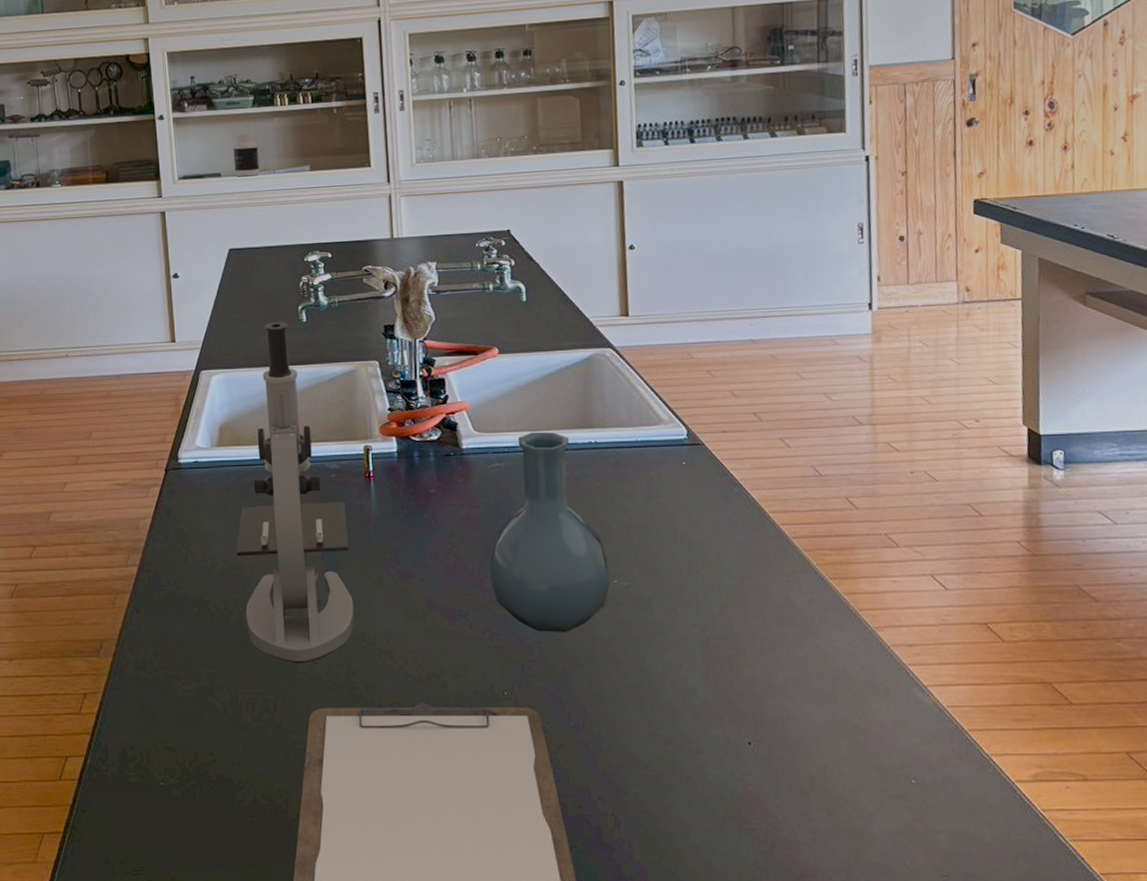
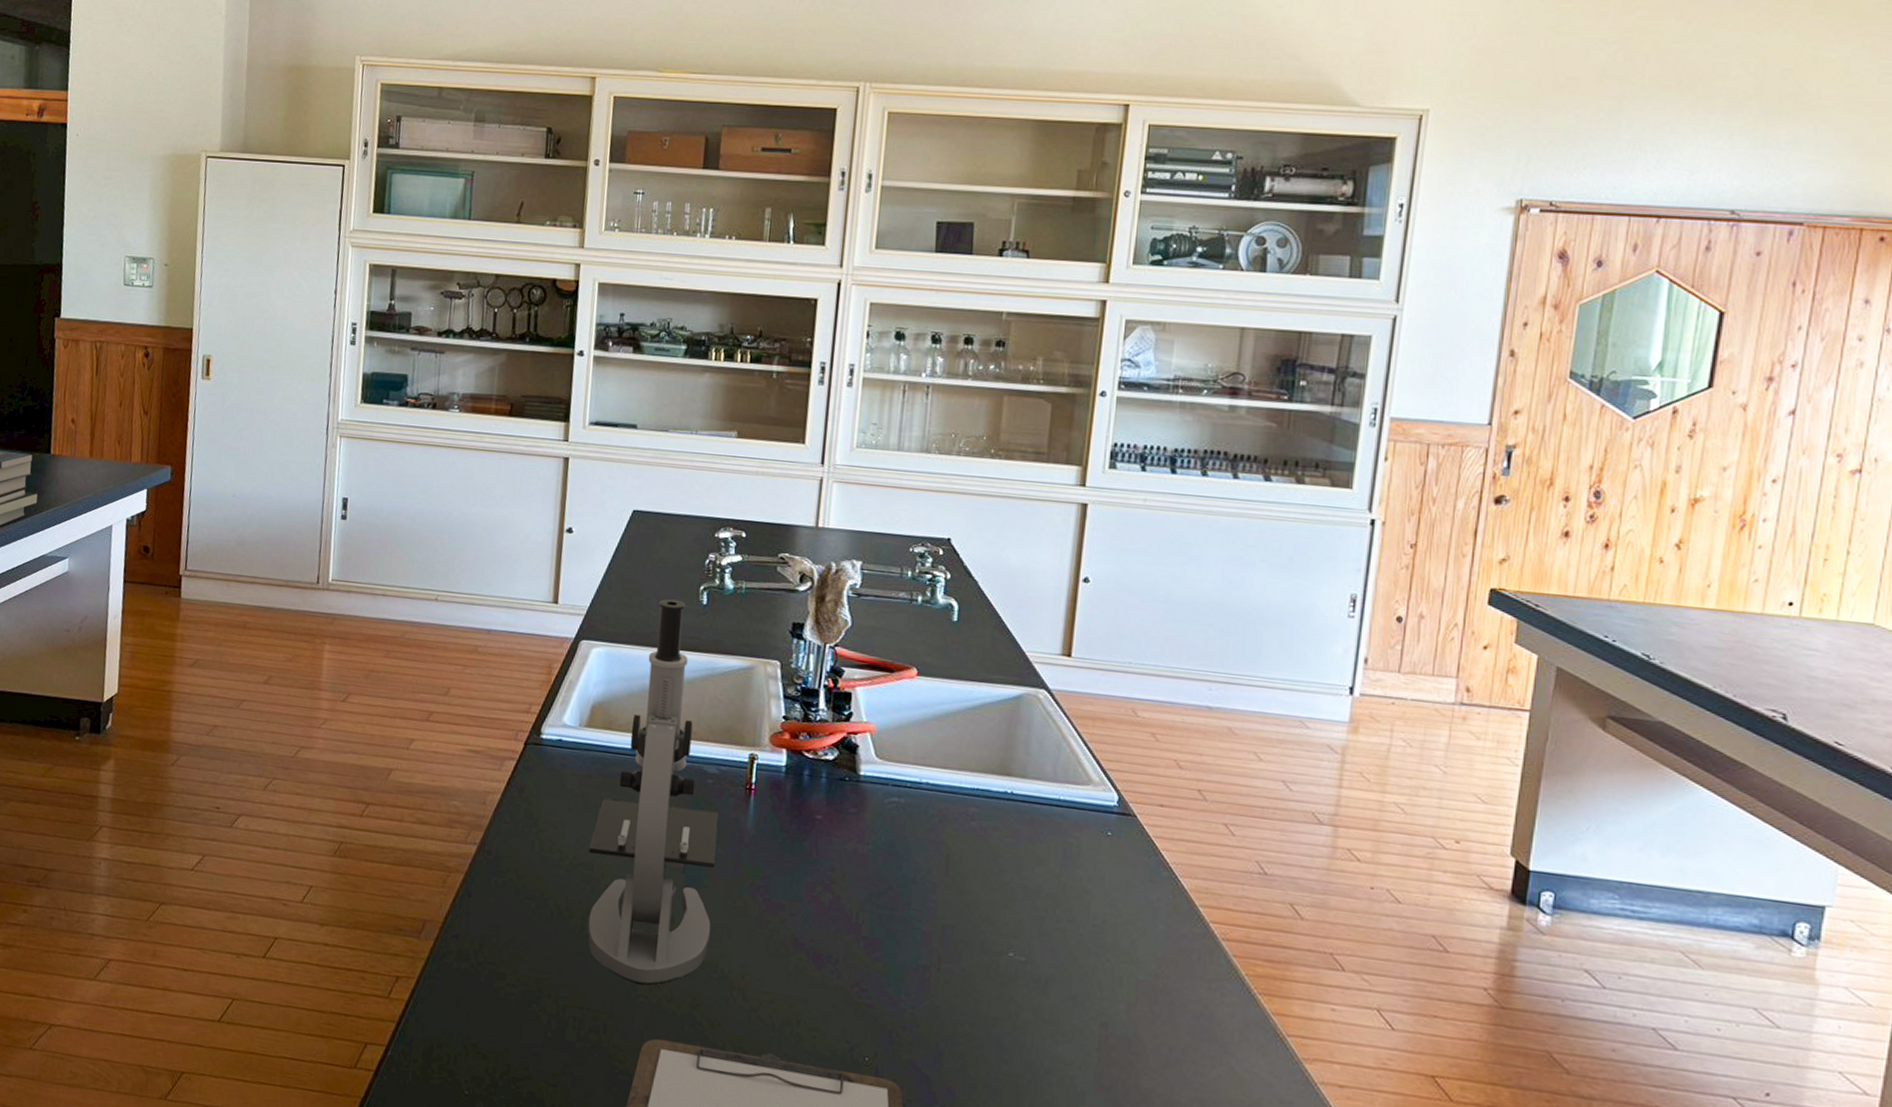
medicine bottle: present [233,132,260,177] -> none [652,383,683,434]
flask: present [490,431,611,633] -> none [869,769,1005,1003]

